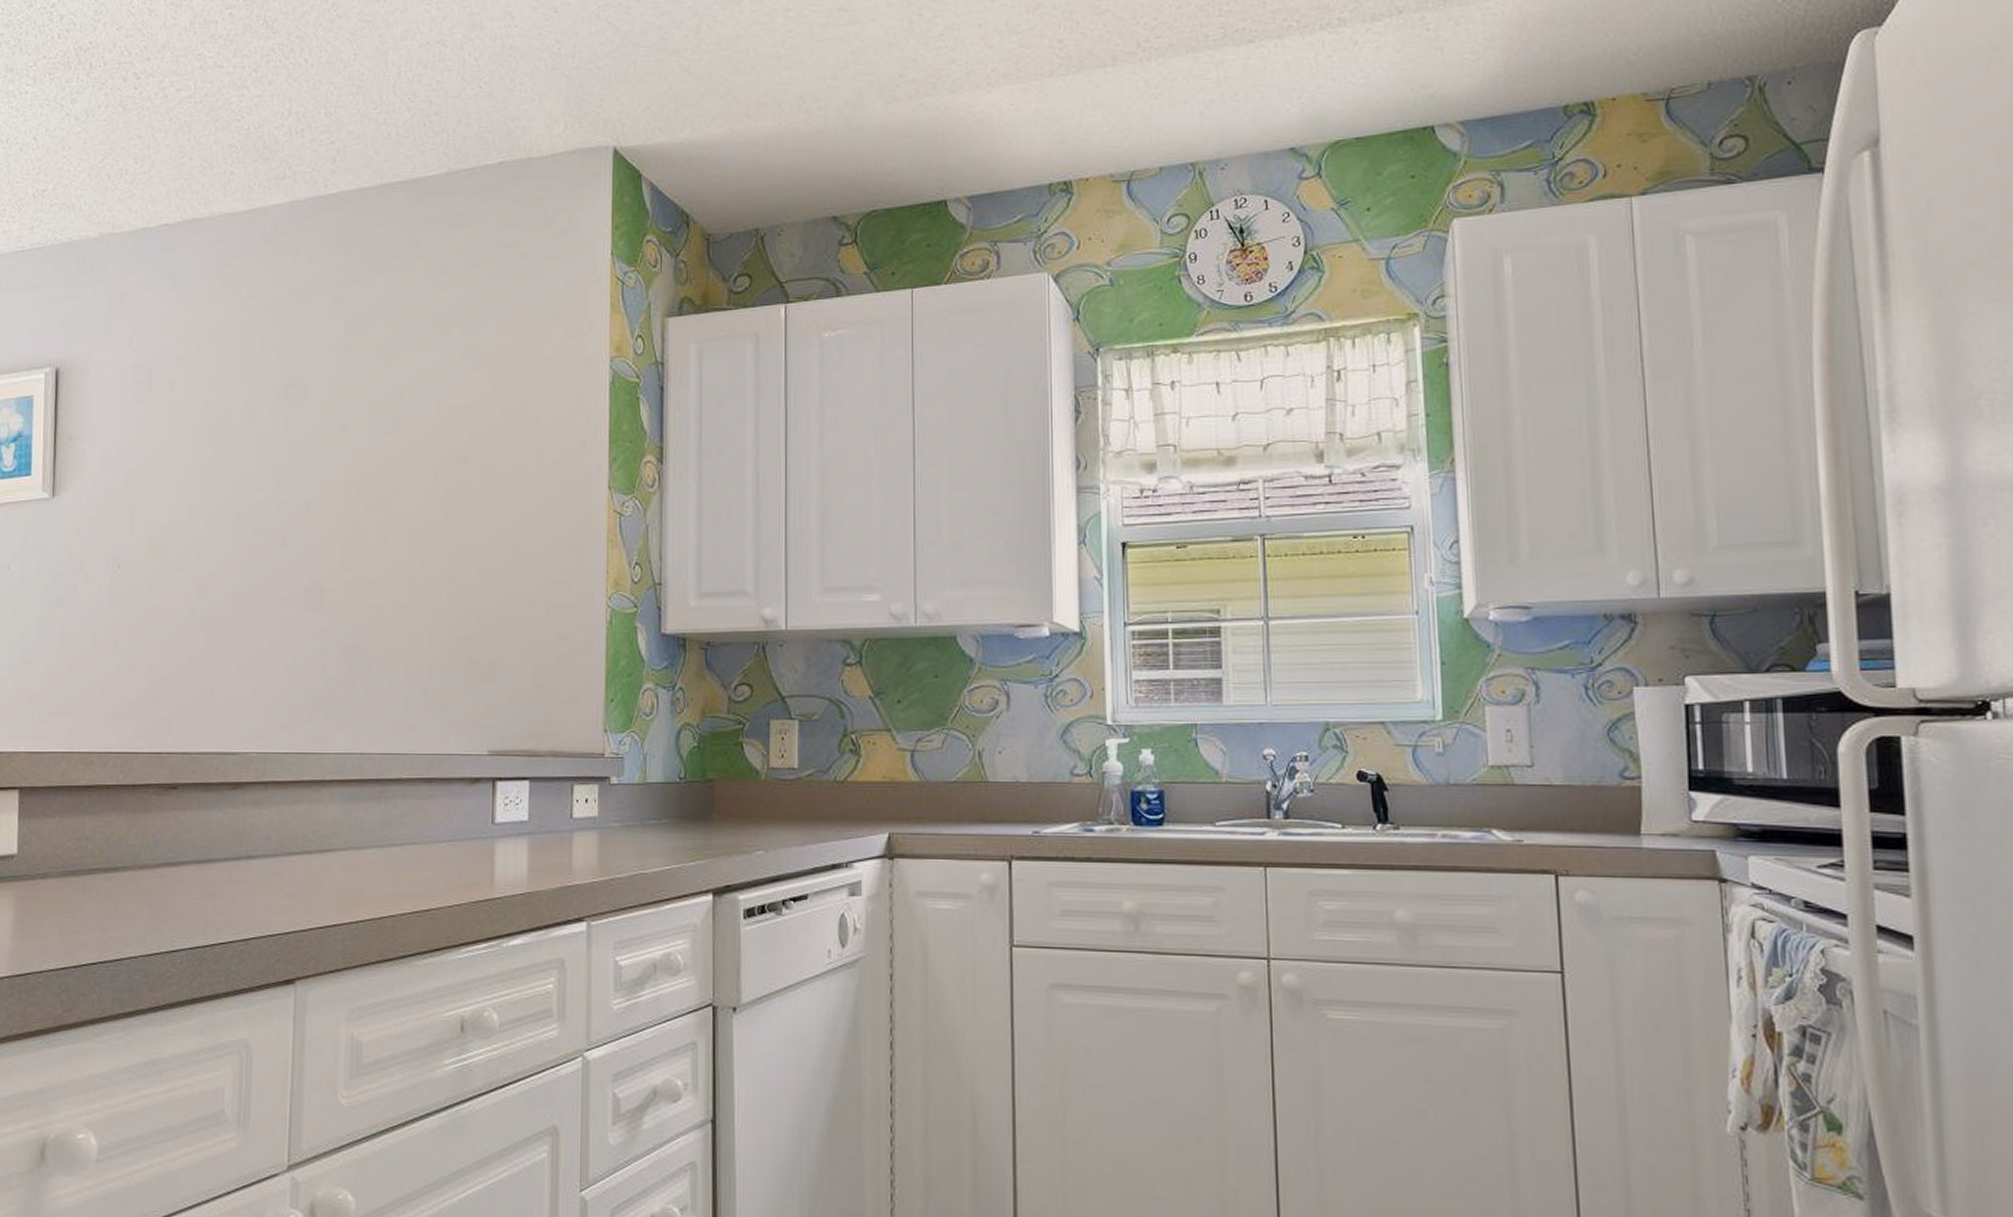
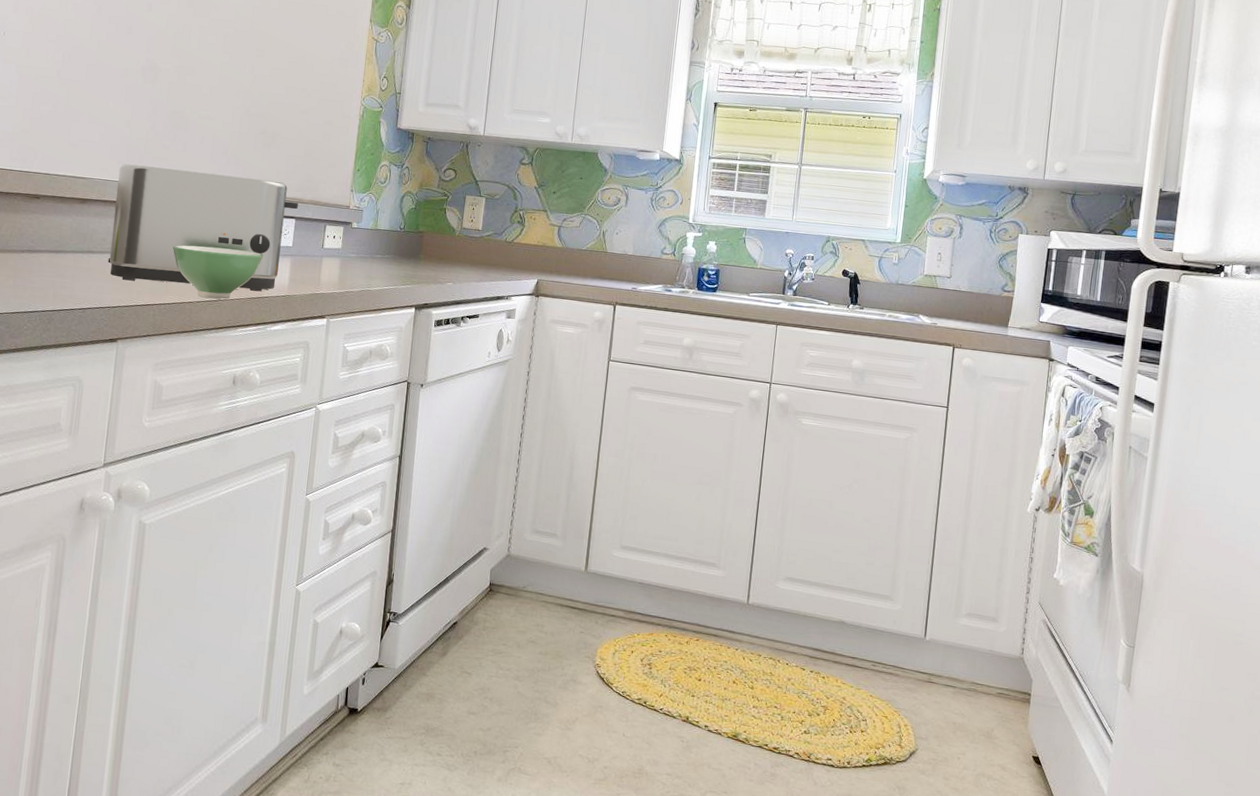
toaster: none [274,727,531,893] -> present [108,163,298,292]
bowl: none [361,832,490,908] -> present [172,244,264,299]

